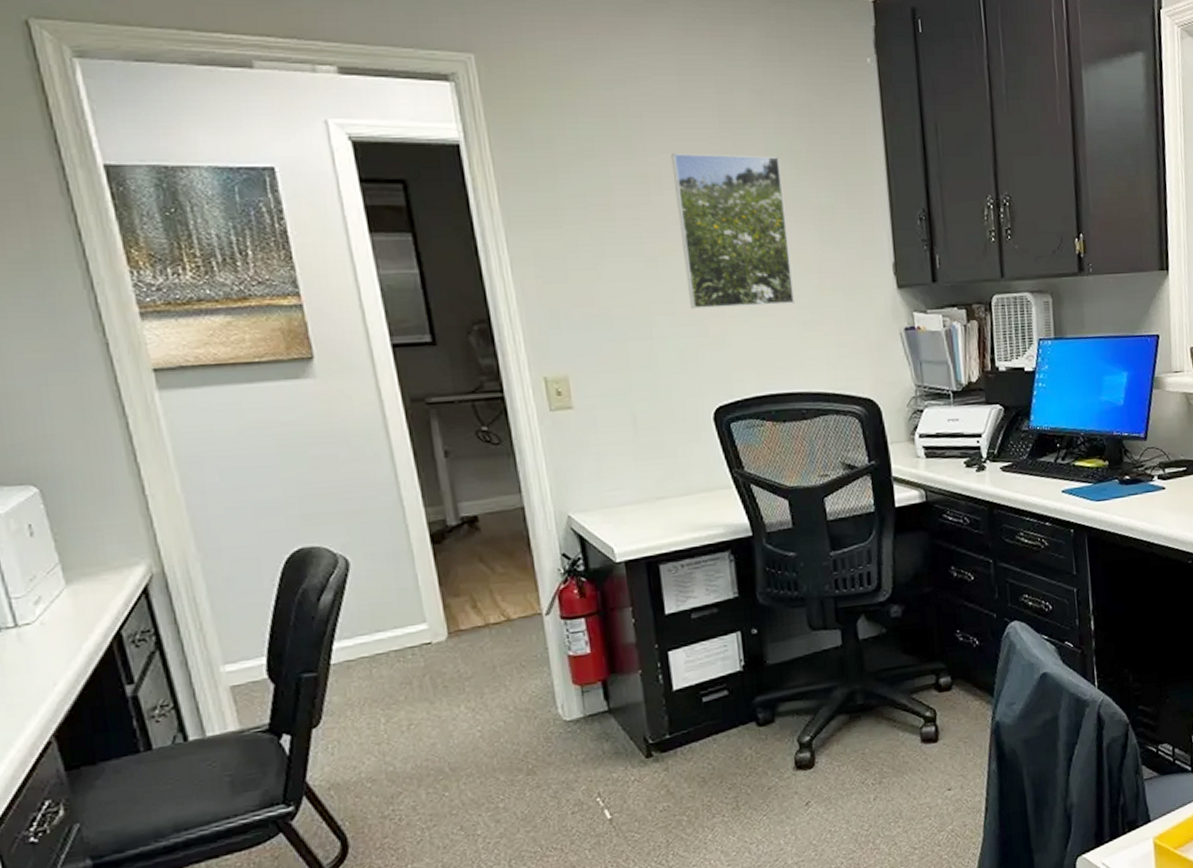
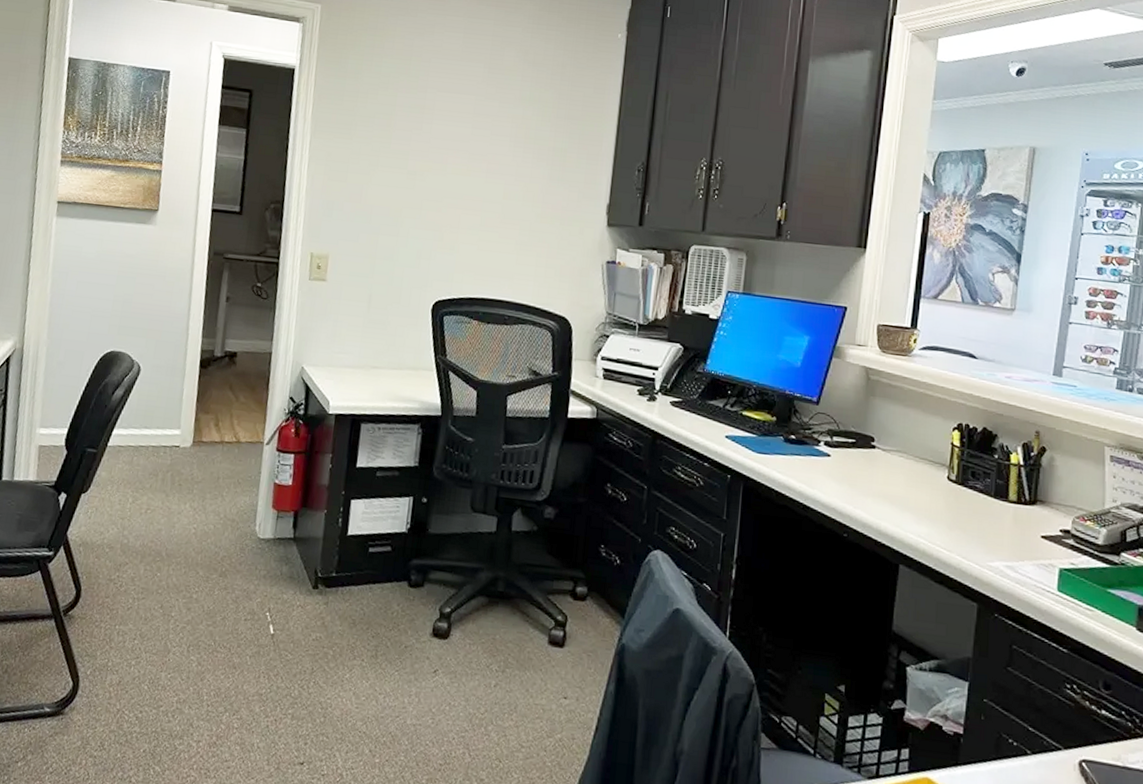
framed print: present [670,153,795,308] -> none [434,93,530,226]

